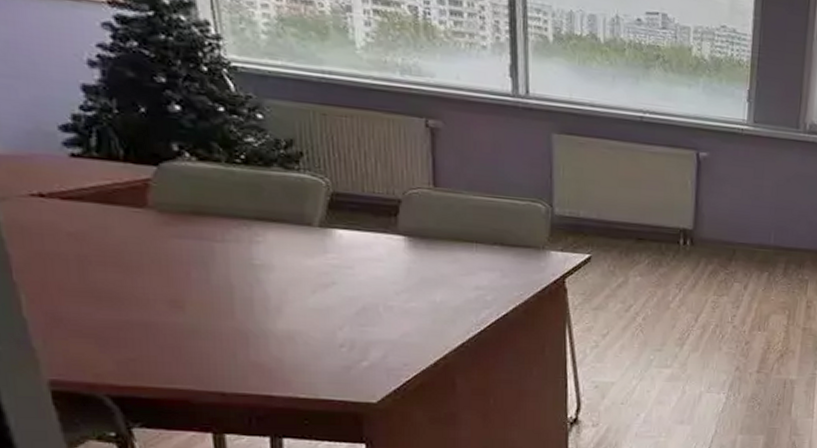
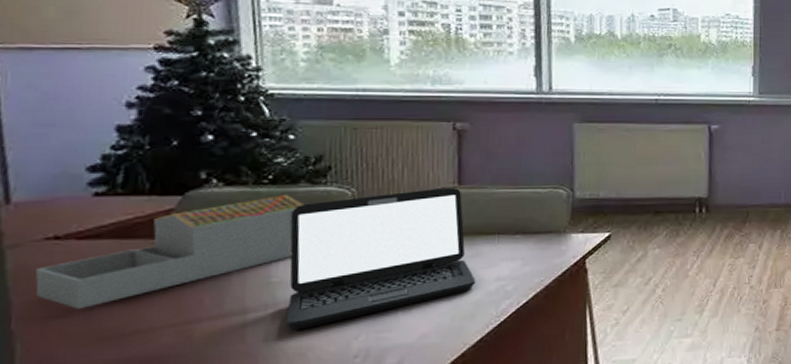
architectural model: none [27,176,278,268] -> present [35,194,304,309]
laptop: none [266,187,455,314] -> present [285,187,476,331]

